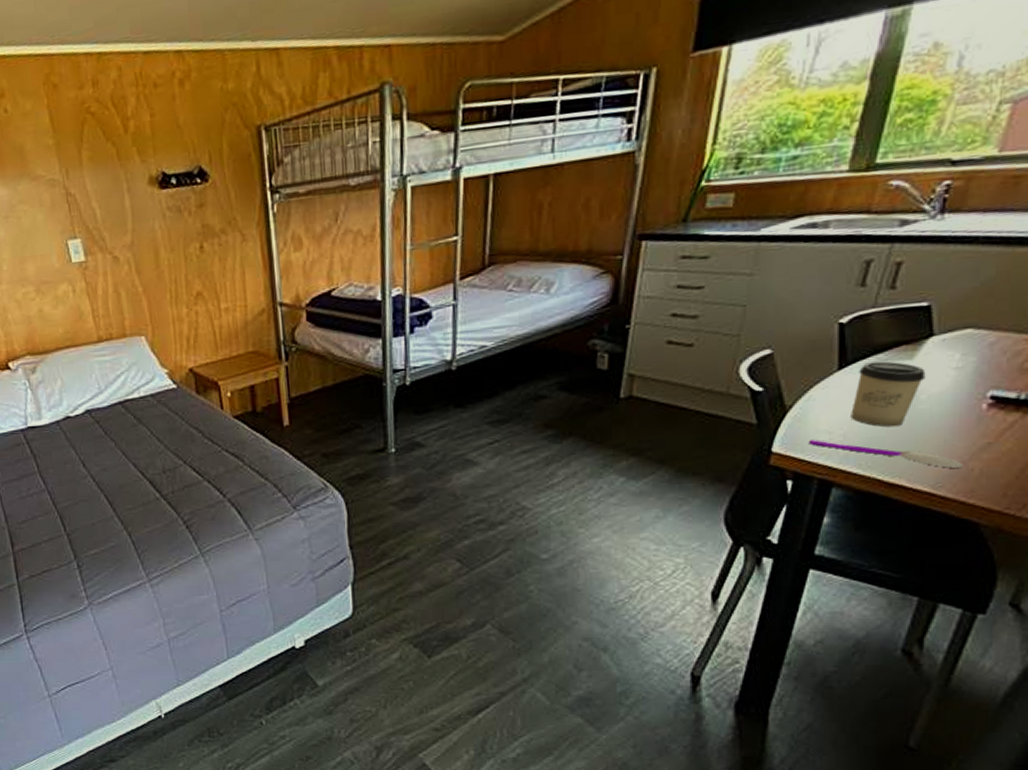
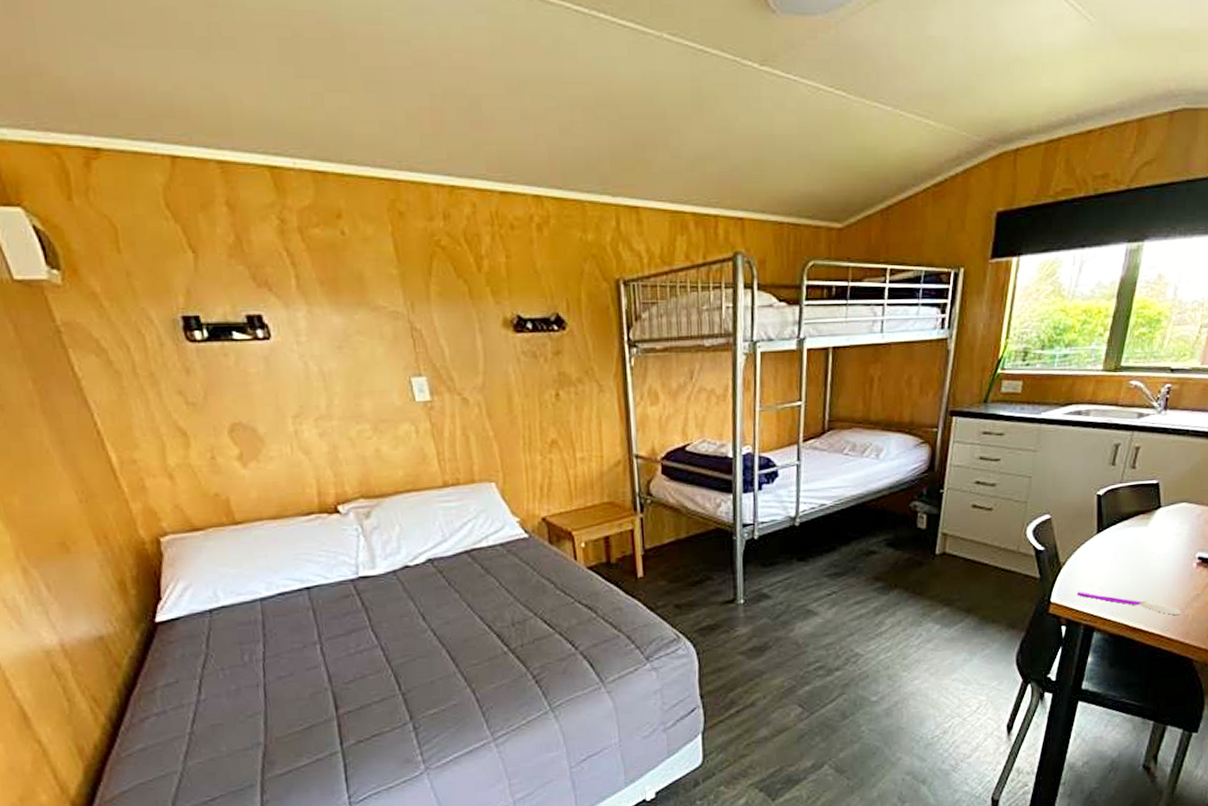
cup: present [850,361,926,427] -> none [1106,527,1156,582]

